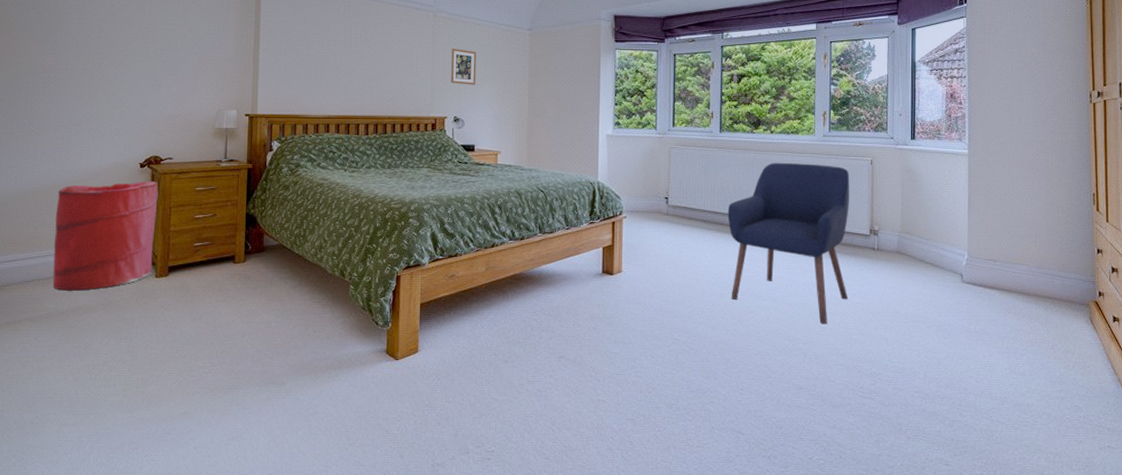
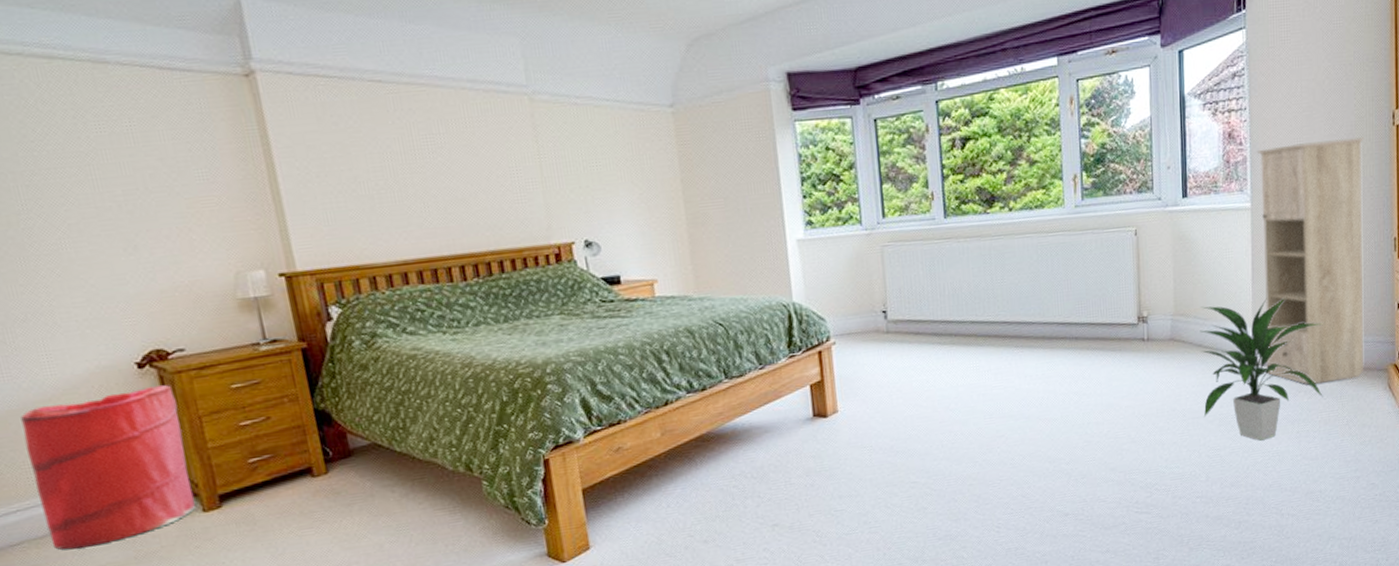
picture frame: present [451,49,477,85] -> none [564,144,608,195]
chair: present [727,162,850,324] -> none [963,243,1116,438]
indoor plant: none [922,228,1031,350] -> present [1200,297,1324,441]
storage cabinet: none [974,108,1068,309] -> present [1256,137,1365,385]

